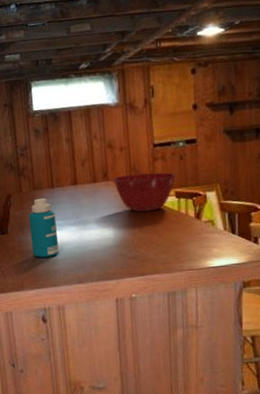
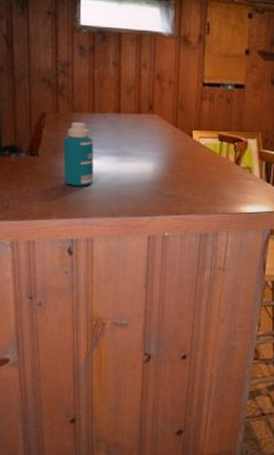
mixing bowl: present [113,172,176,212] -> none [158,110,222,151]

